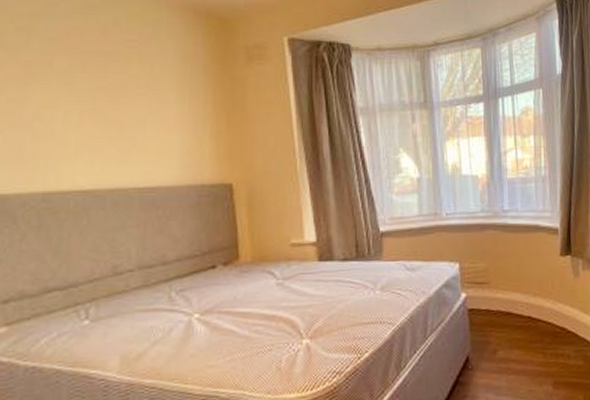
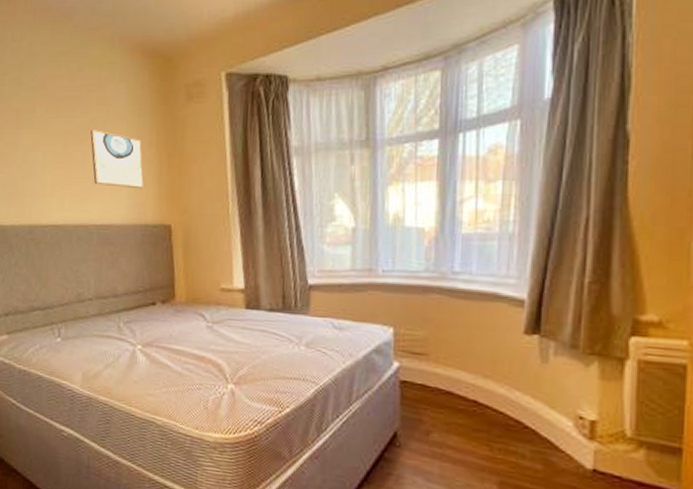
wall art: none [130,87,200,148] -> present [90,129,145,189]

